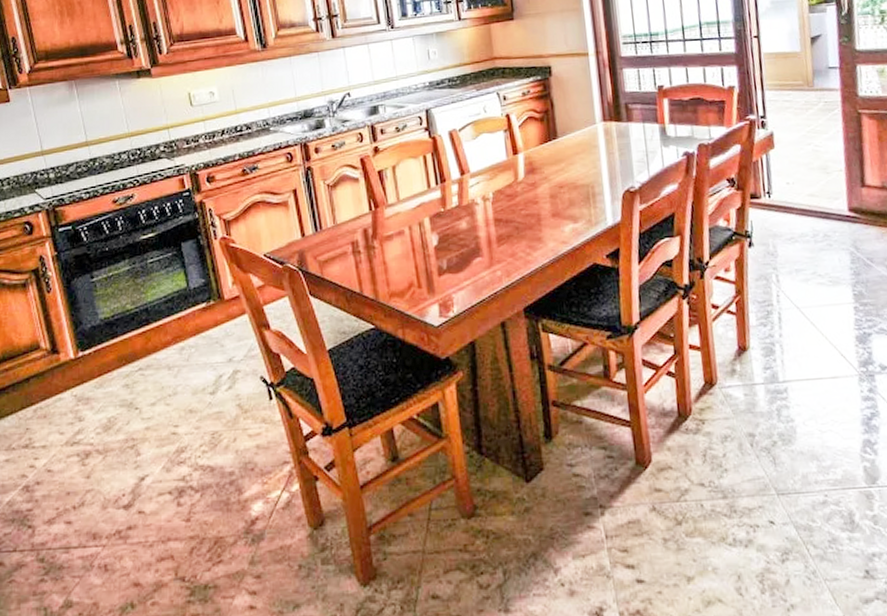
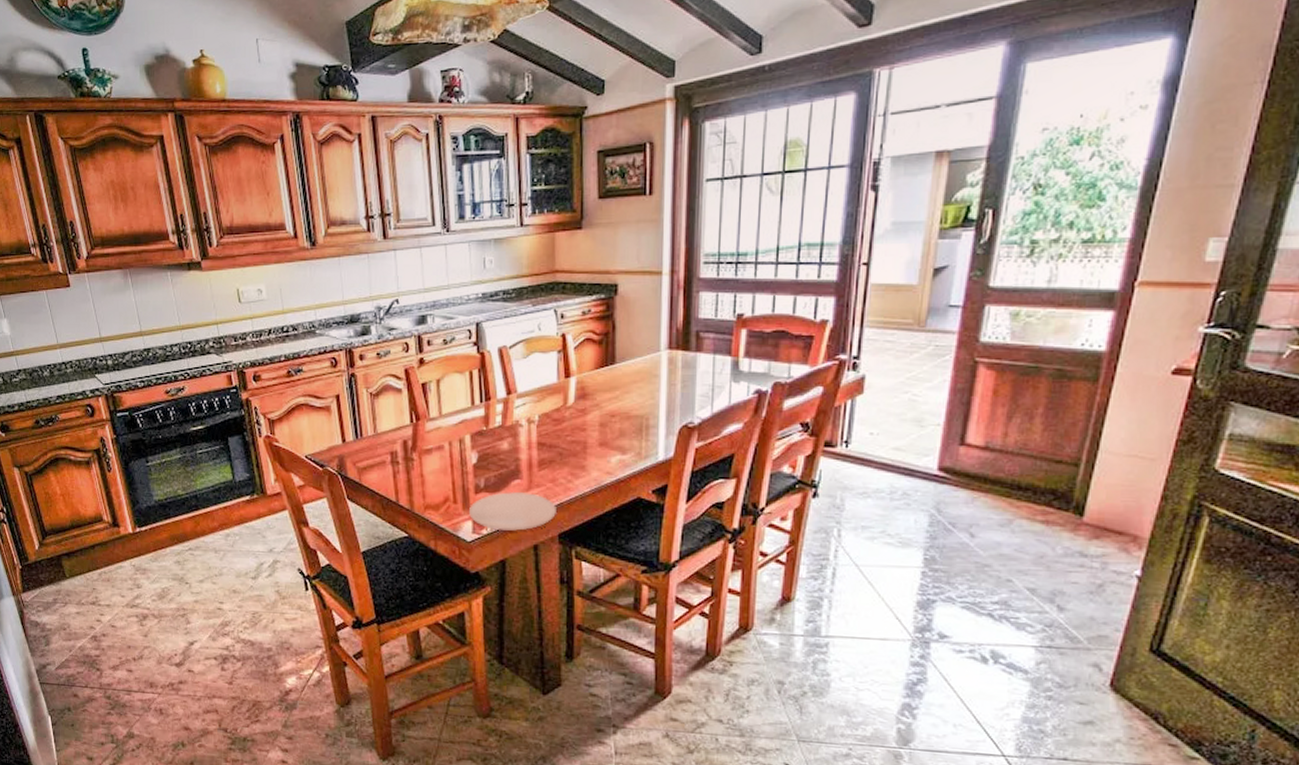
plate: none [434,269,521,311] -> present [469,491,558,531]

